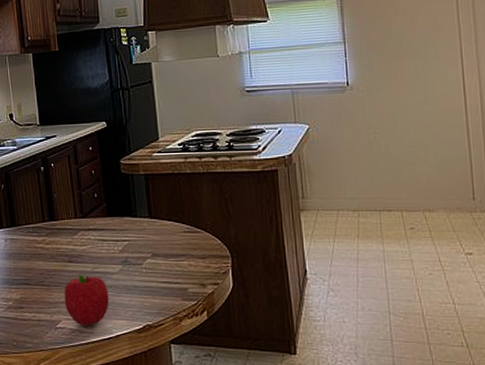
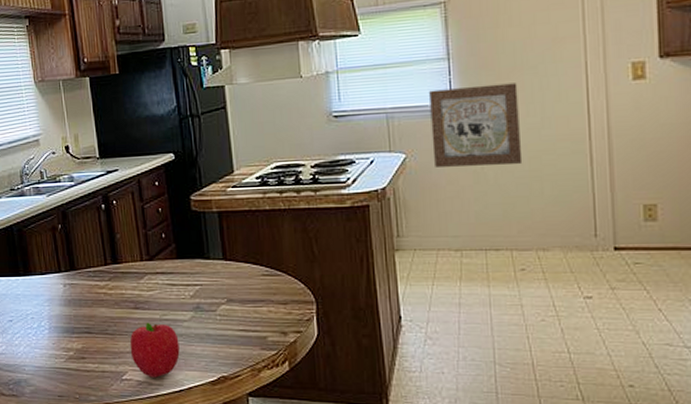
wall art: none [328,64,410,137] -> present [429,83,523,167]

